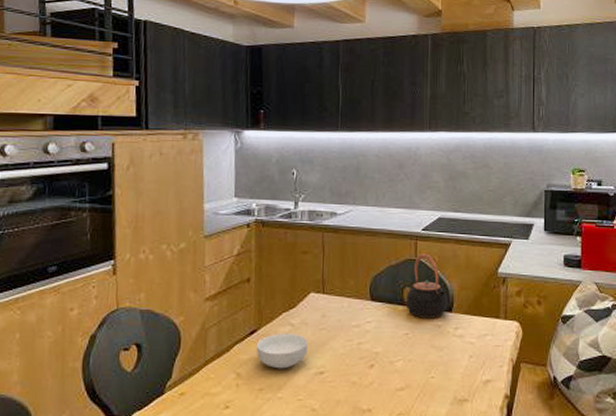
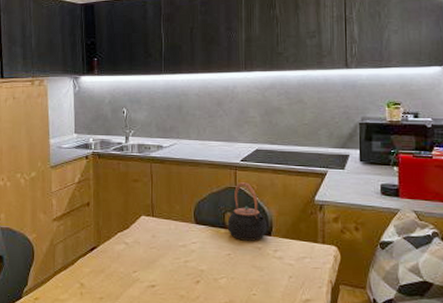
cereal bowl: present [256,334,308,369] -> none [96,250,140,282]

